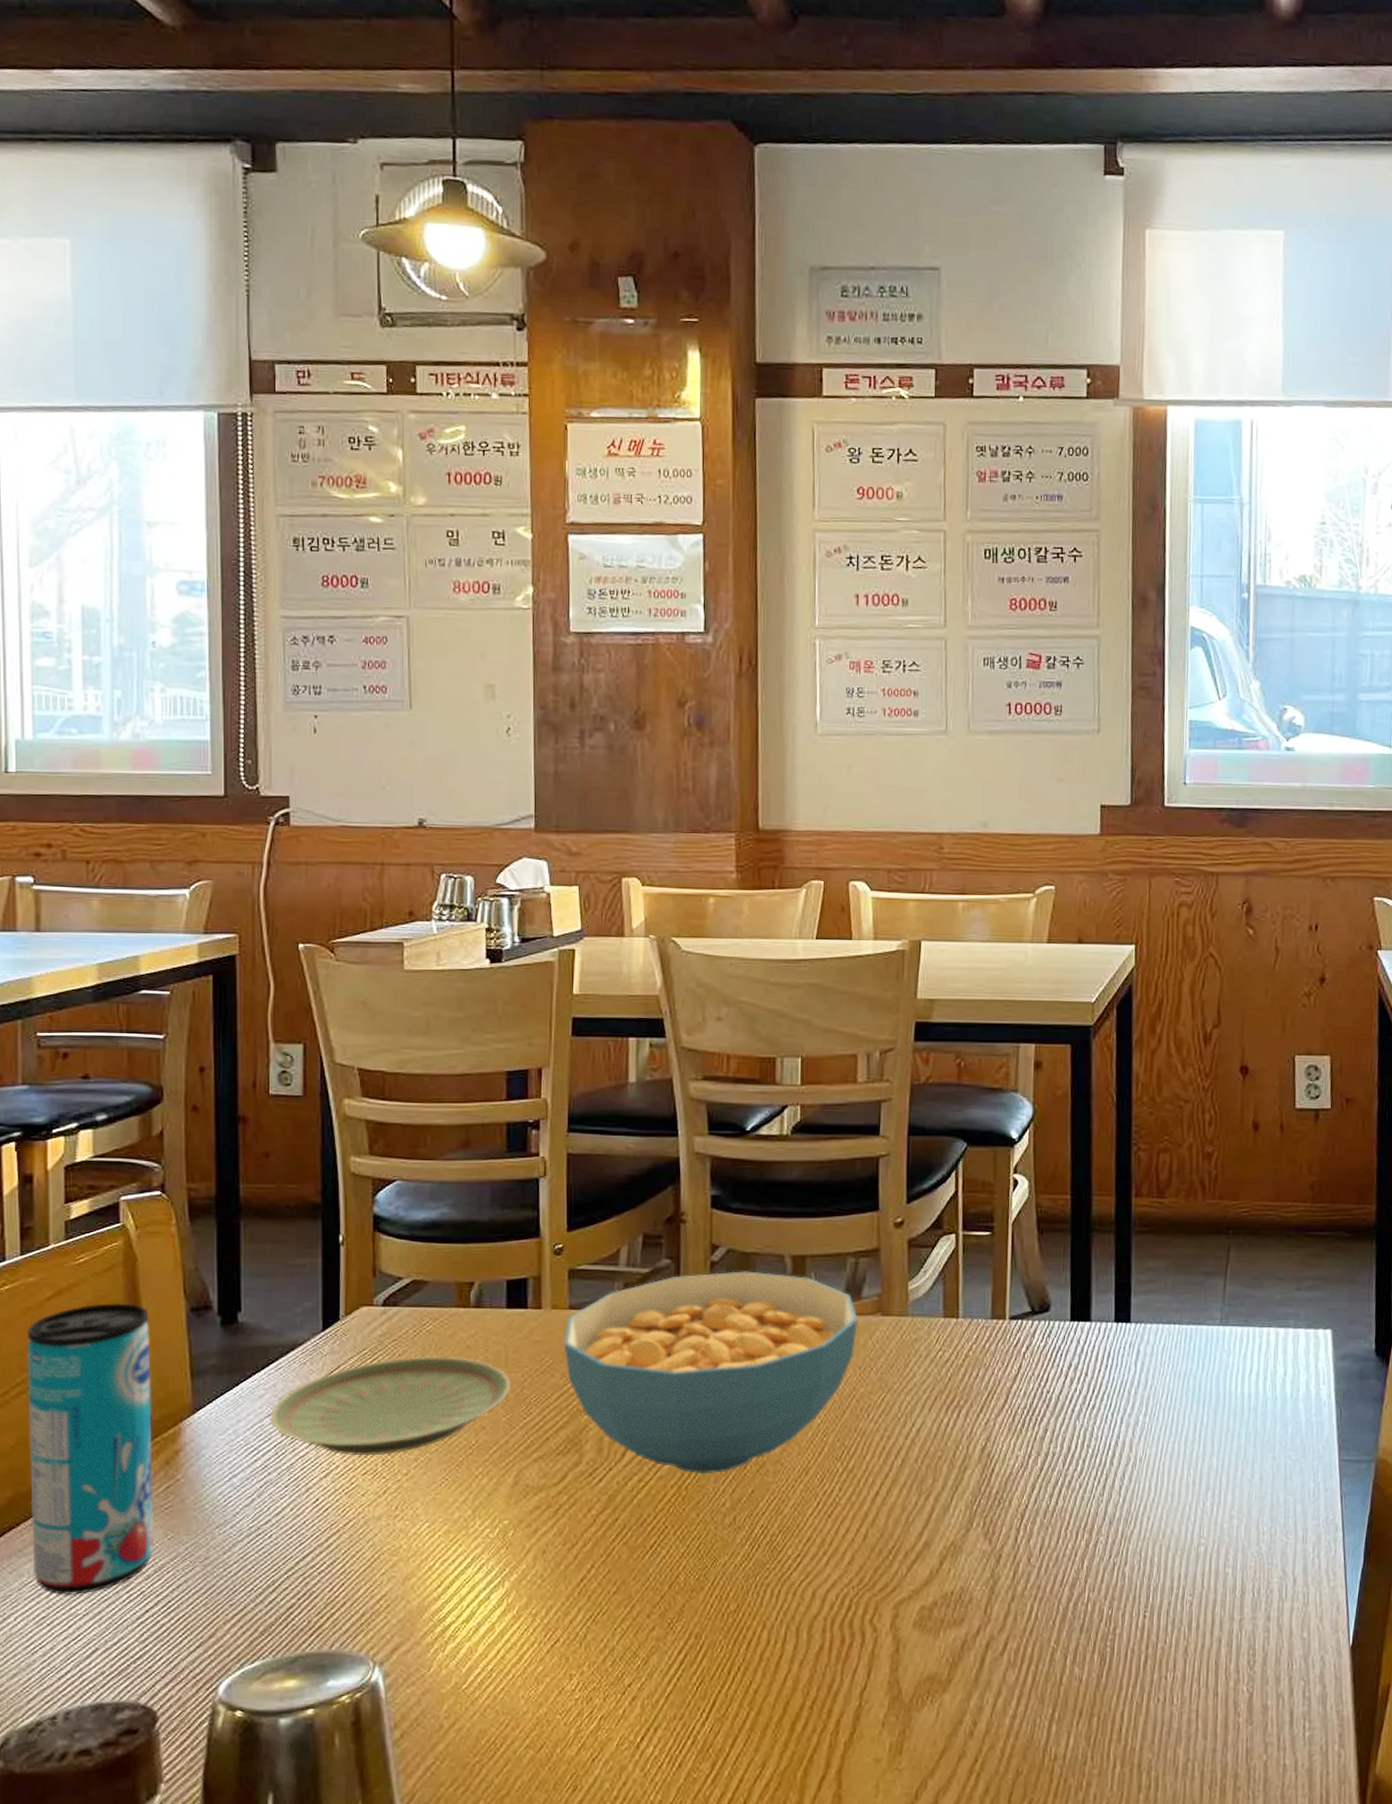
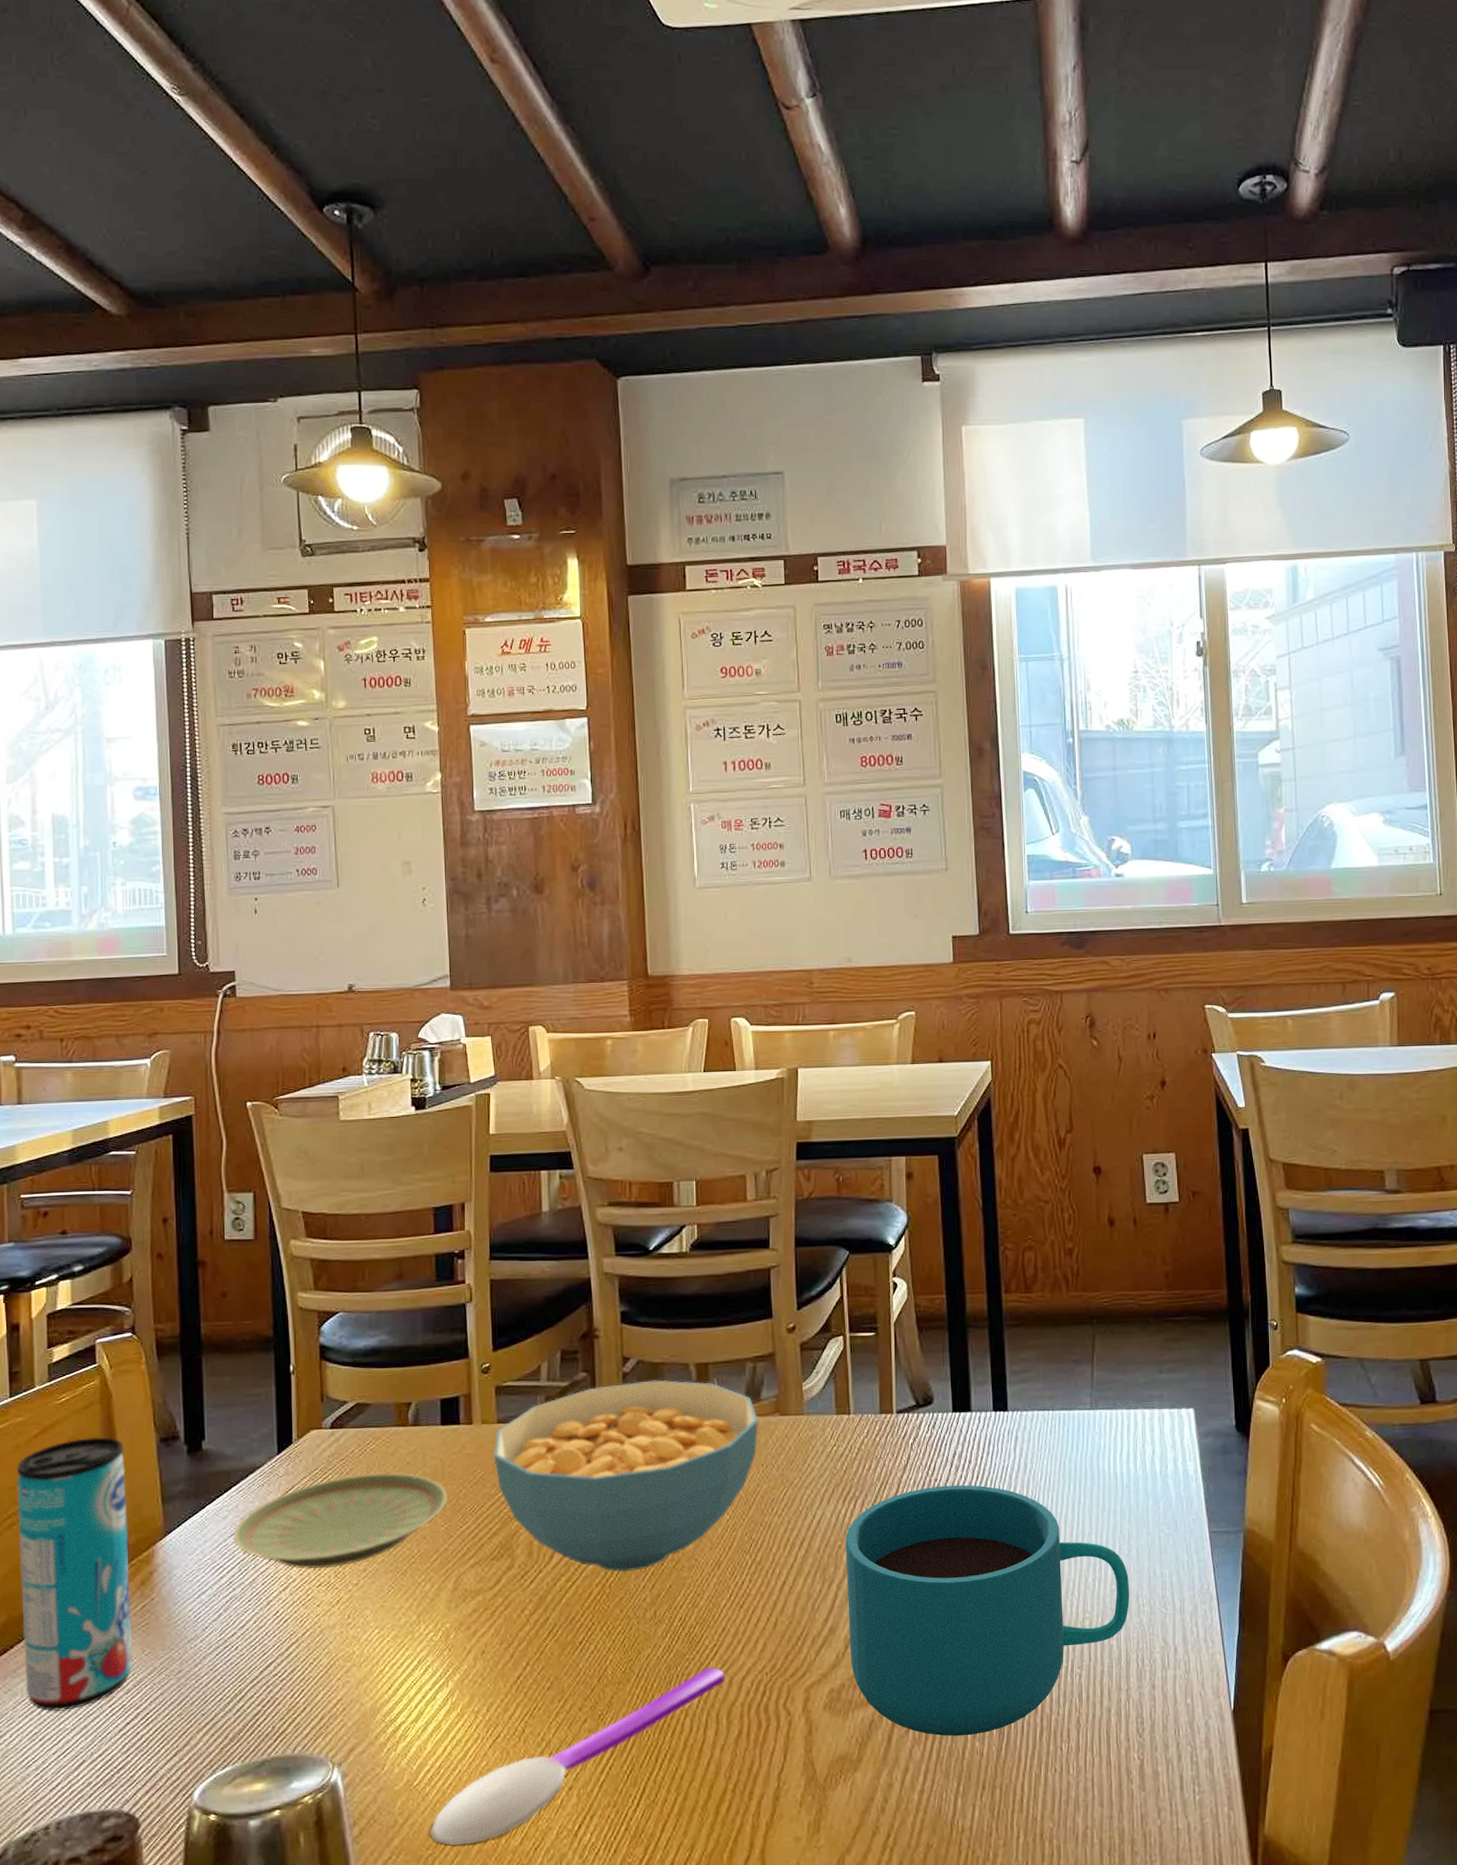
spoon: none [478,1578,808,1754] -> present [430,1667,726,1847]
cup: none [944,1398,1250,1661] -> present [845,1485,1130,1737]

